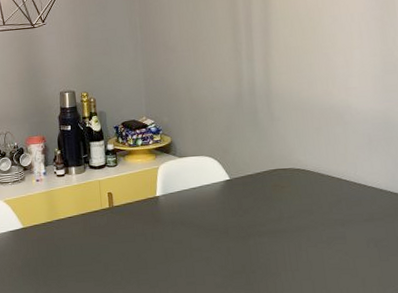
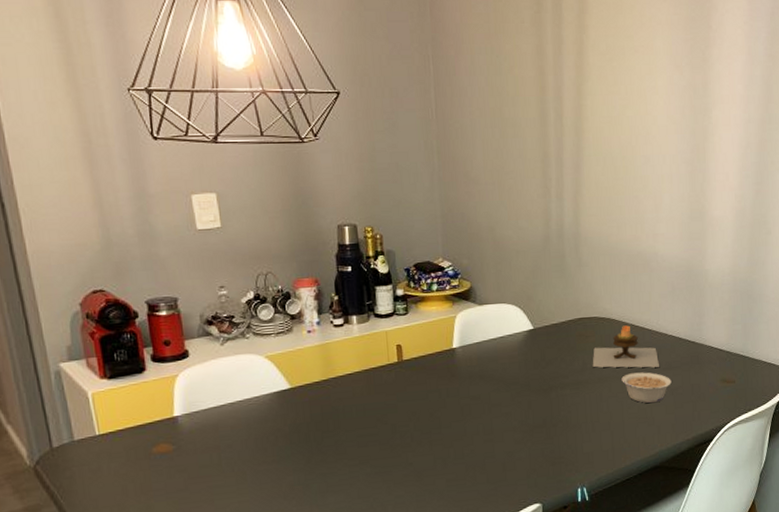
candle: none [289,176,360,219] -> present [592,325,659,368]
legume: none [320,222,375,255] -> present [621,372,672,403]

